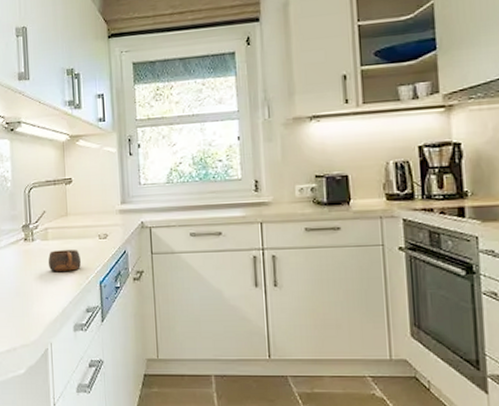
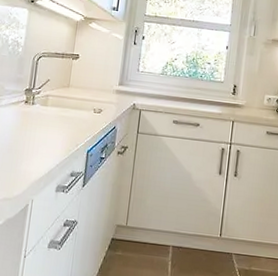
cup: present [48,250,81,271] -> none [43,116,74,137]

